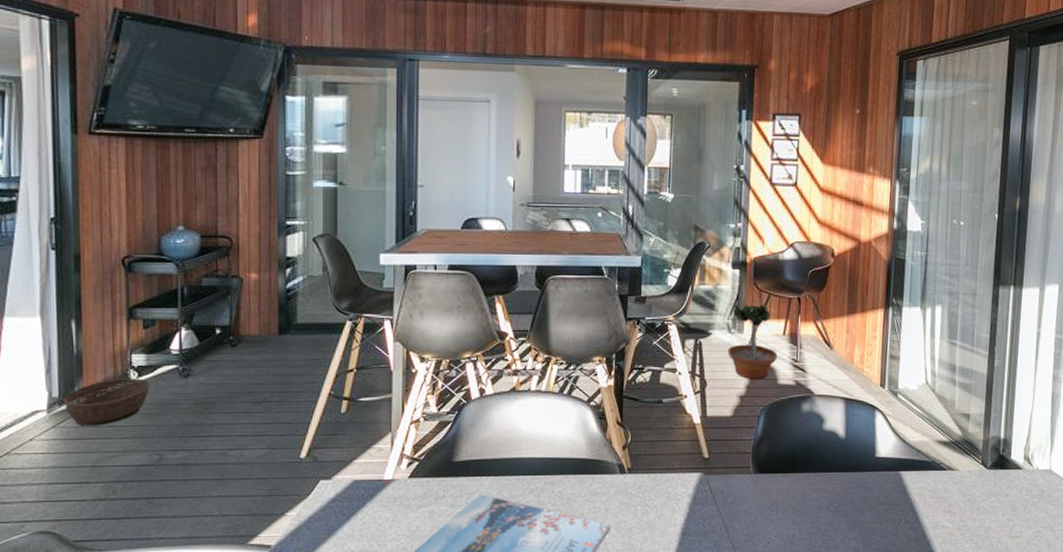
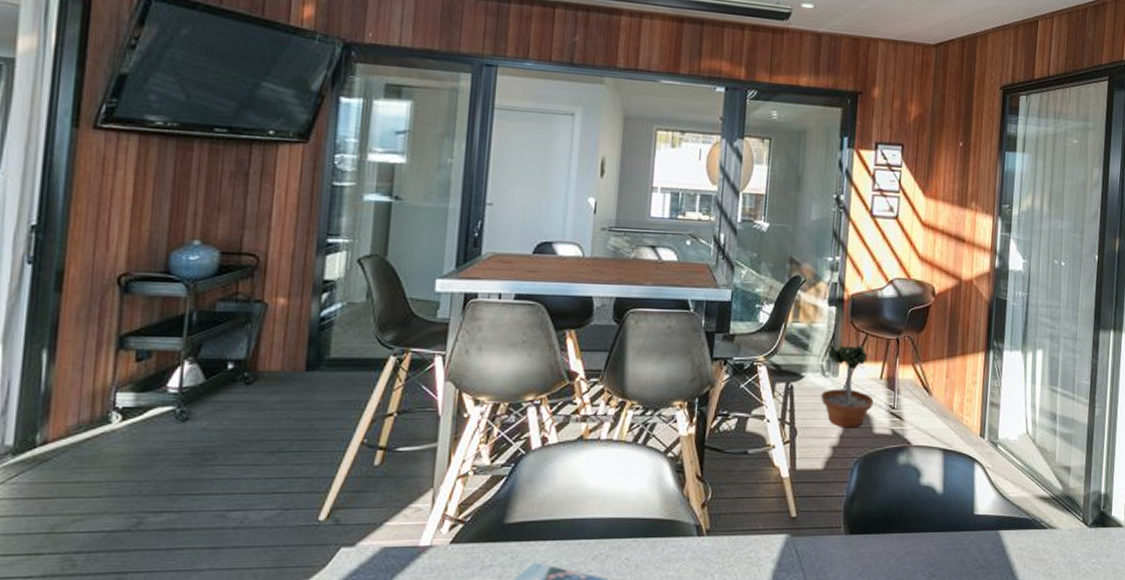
basket: present [63,378,150,426] -> none [19,422,136,482]

